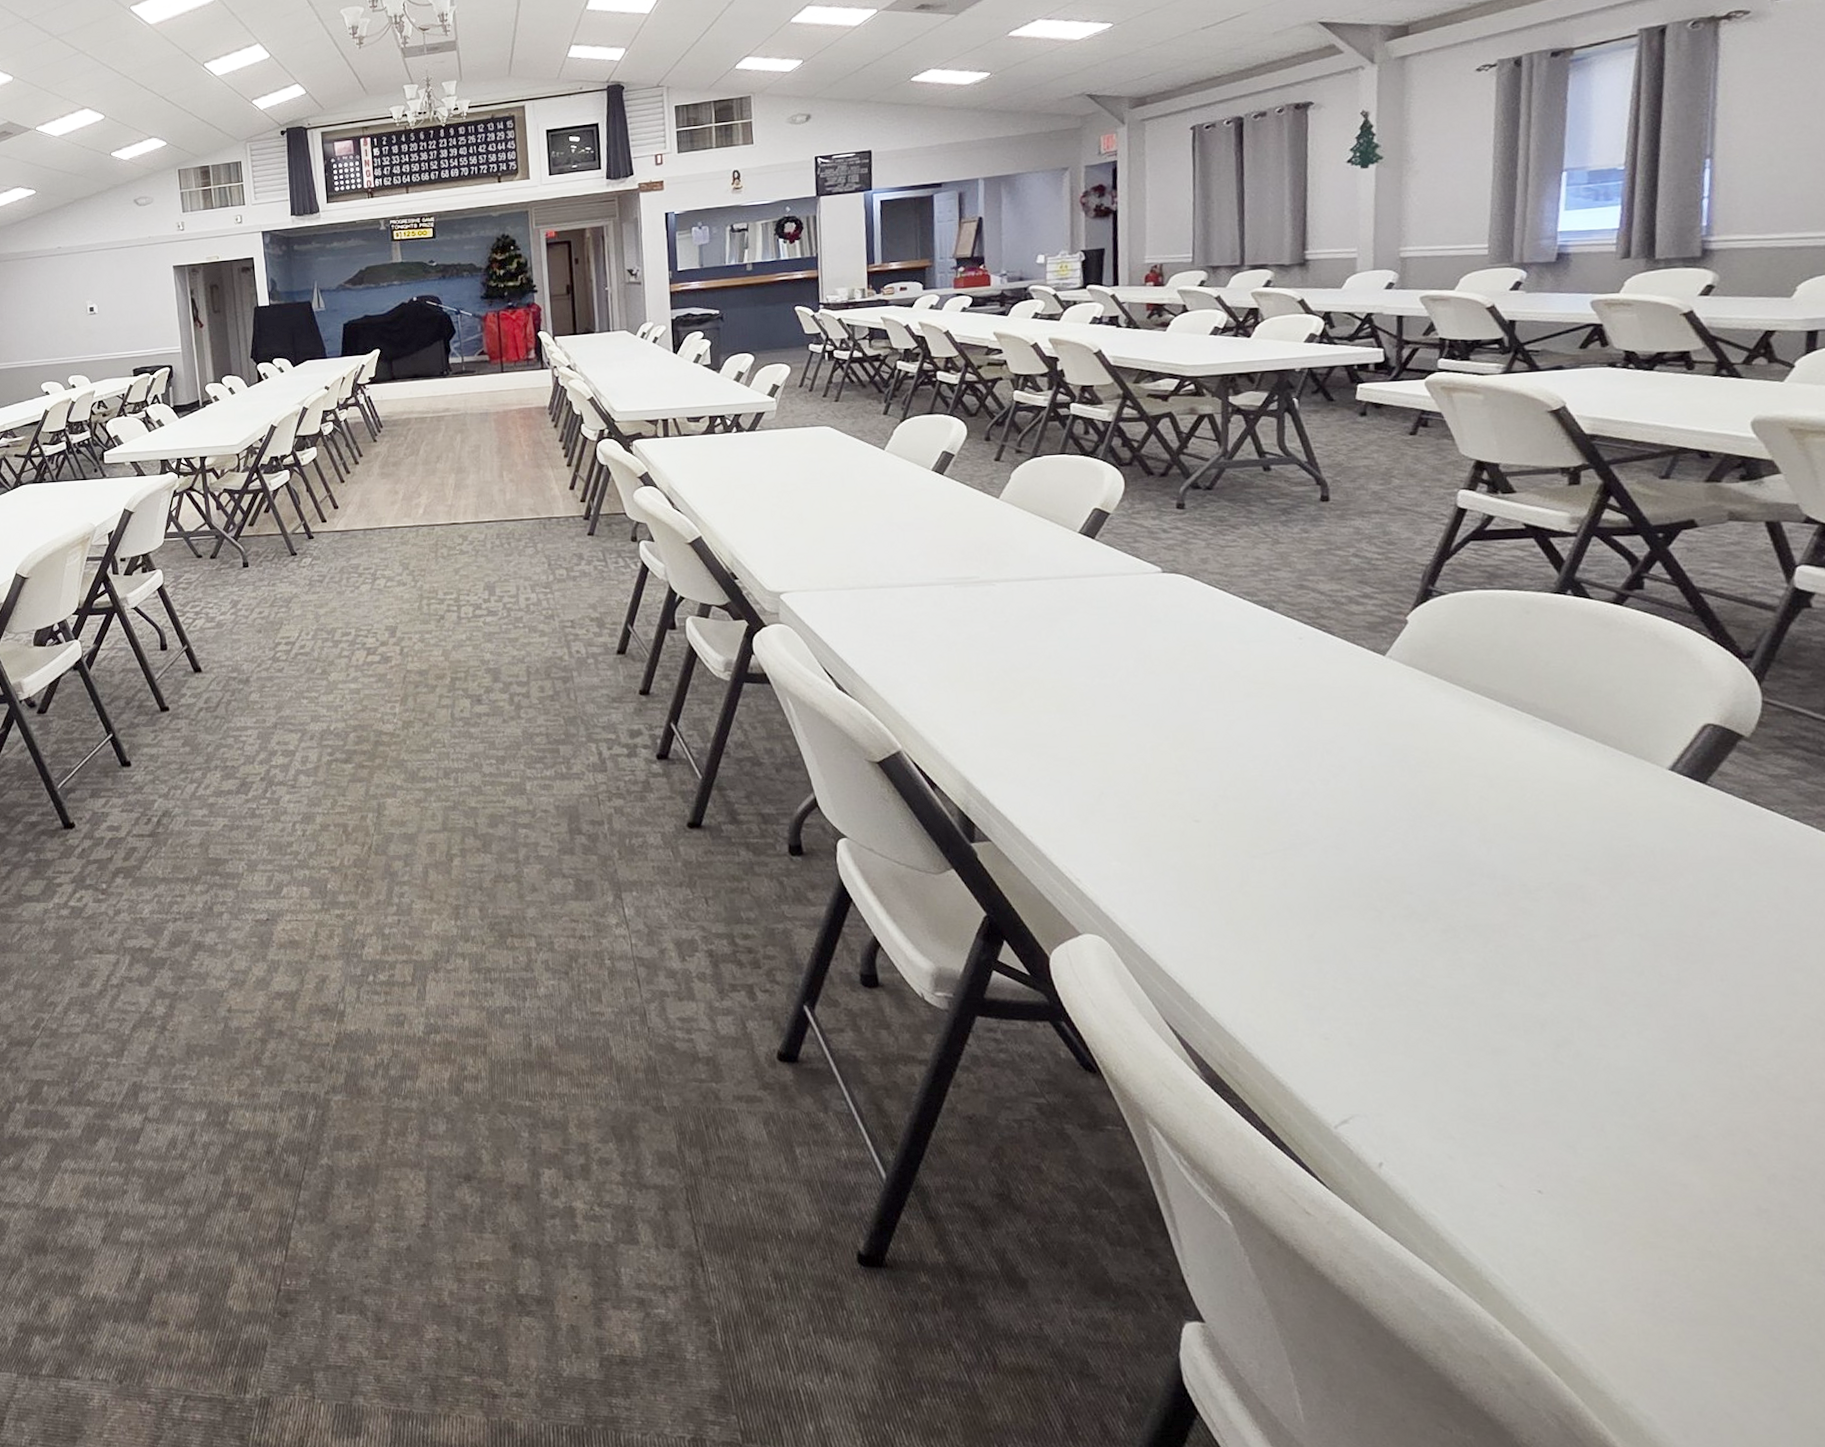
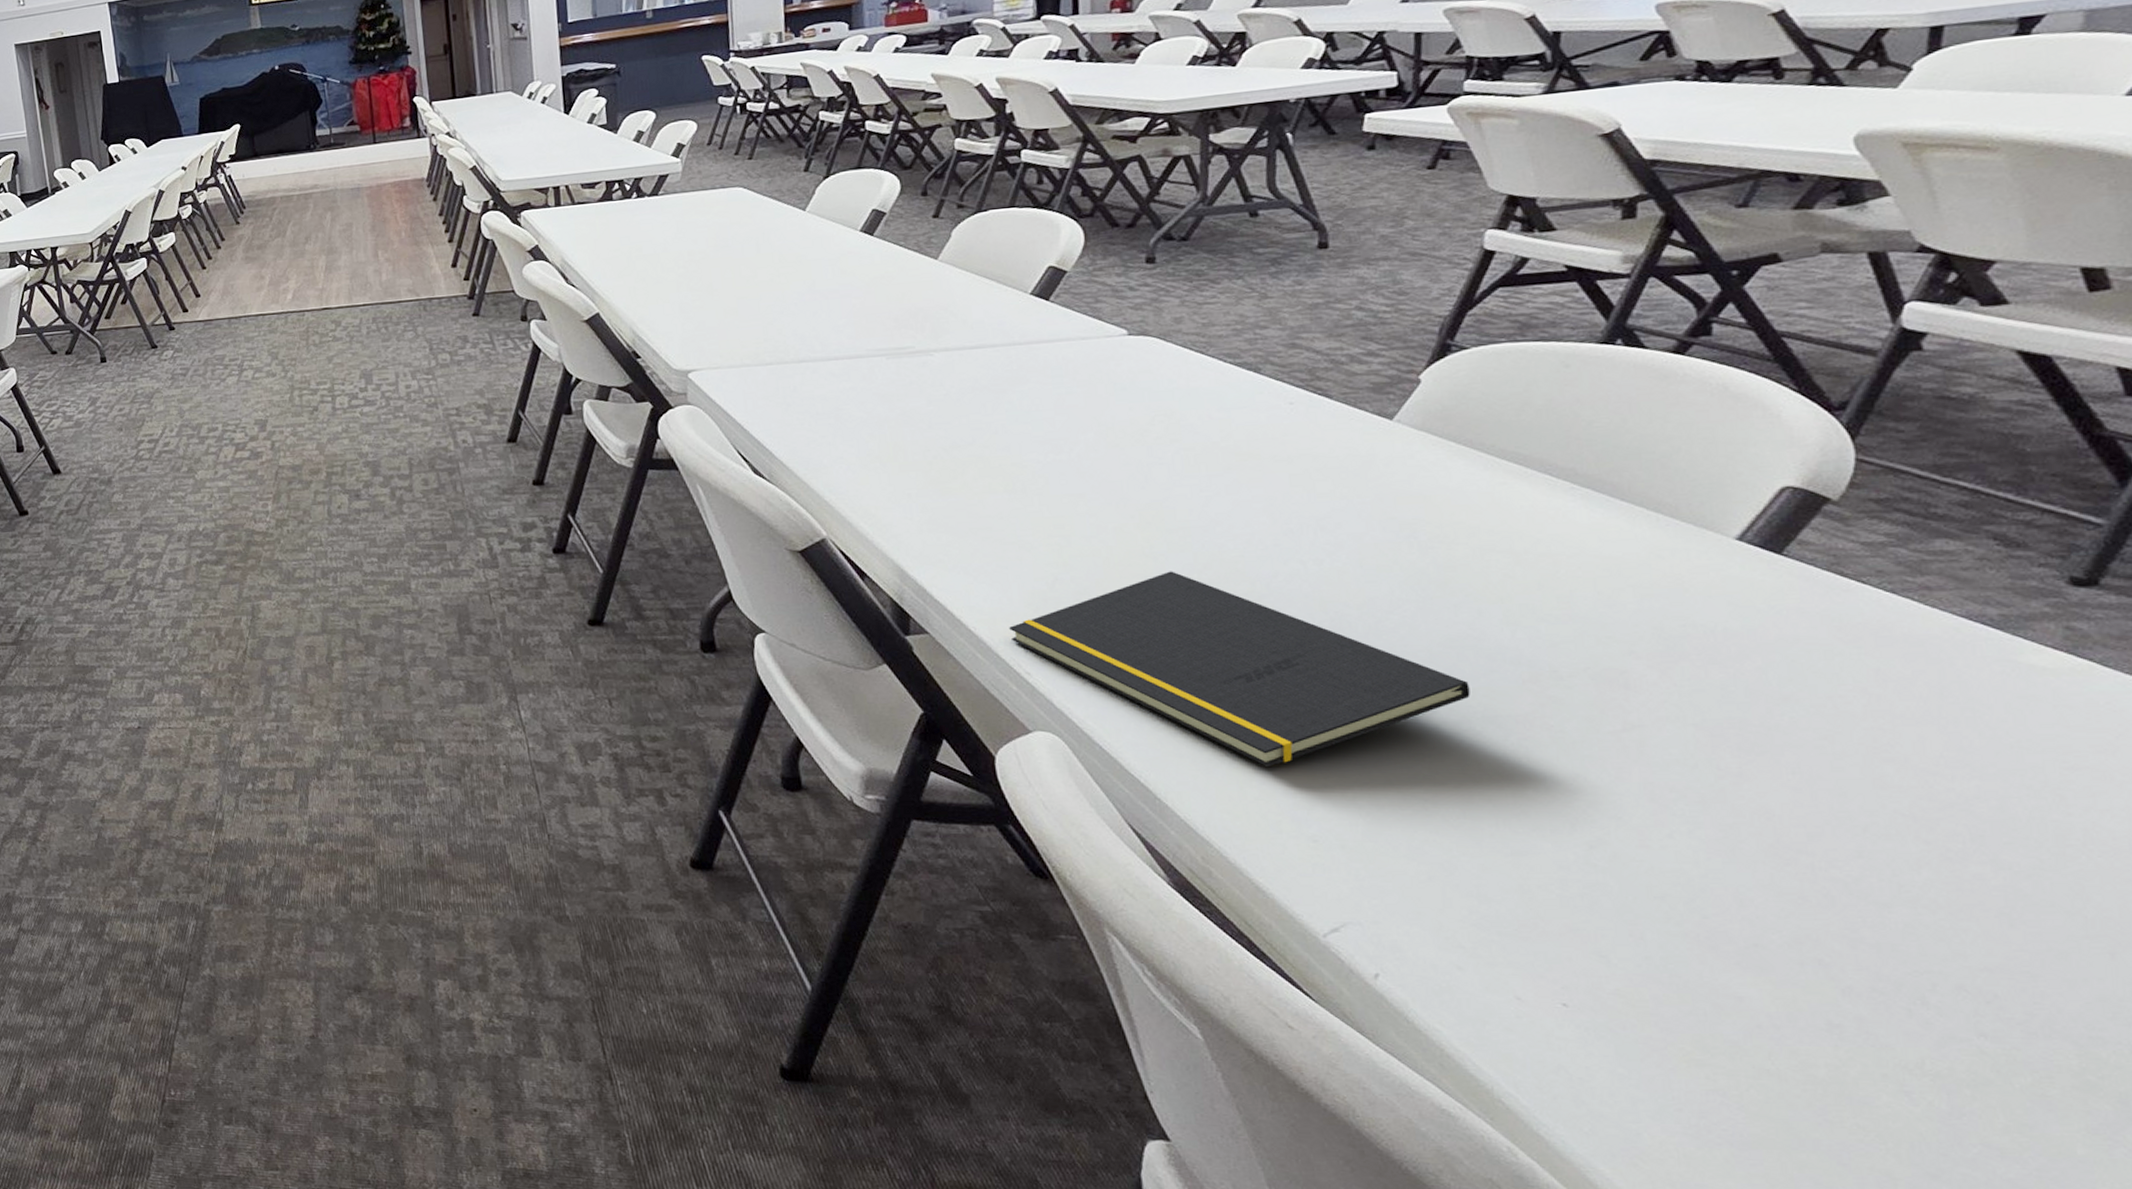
notepad: none [1061,787,1455,970] -> present [1009,571,1470,768]

